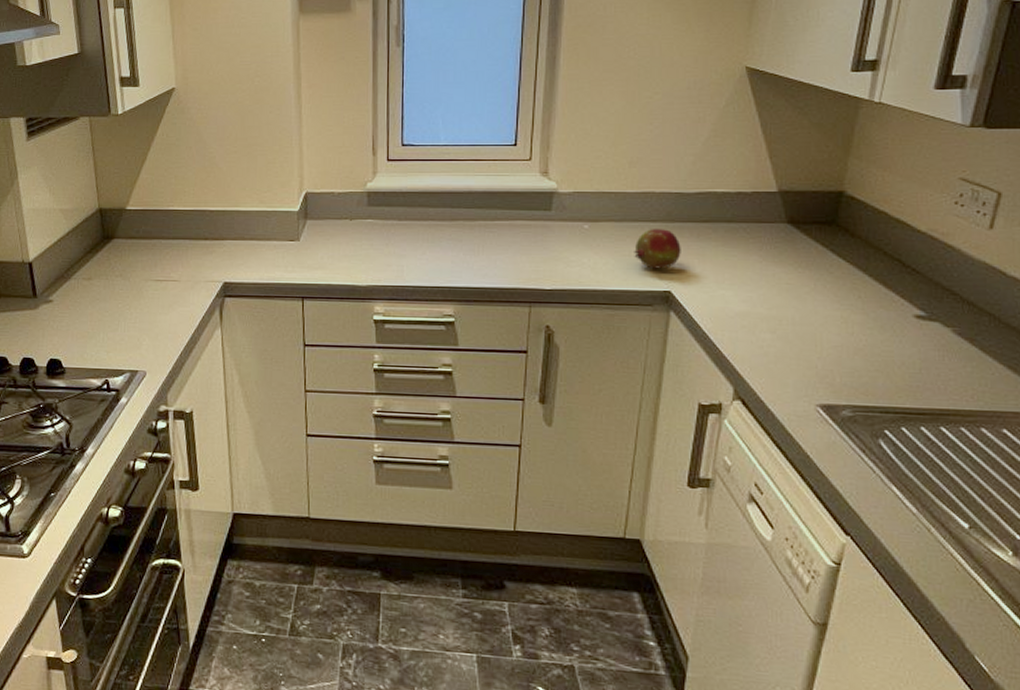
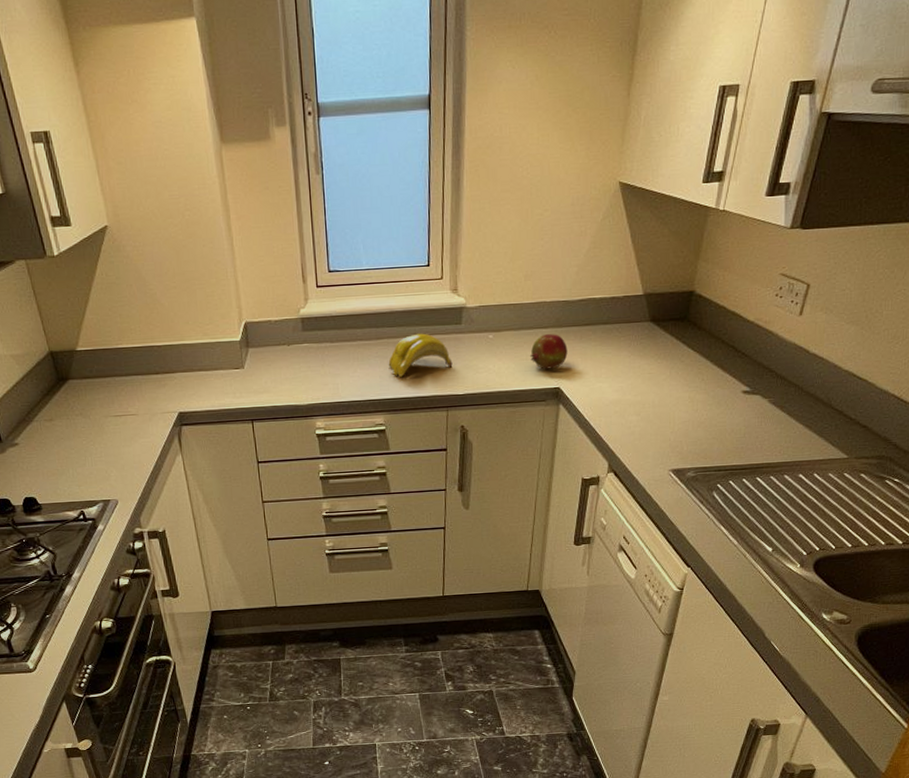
banana: none [463,217,539,264] -> present [388,333,453,377]

